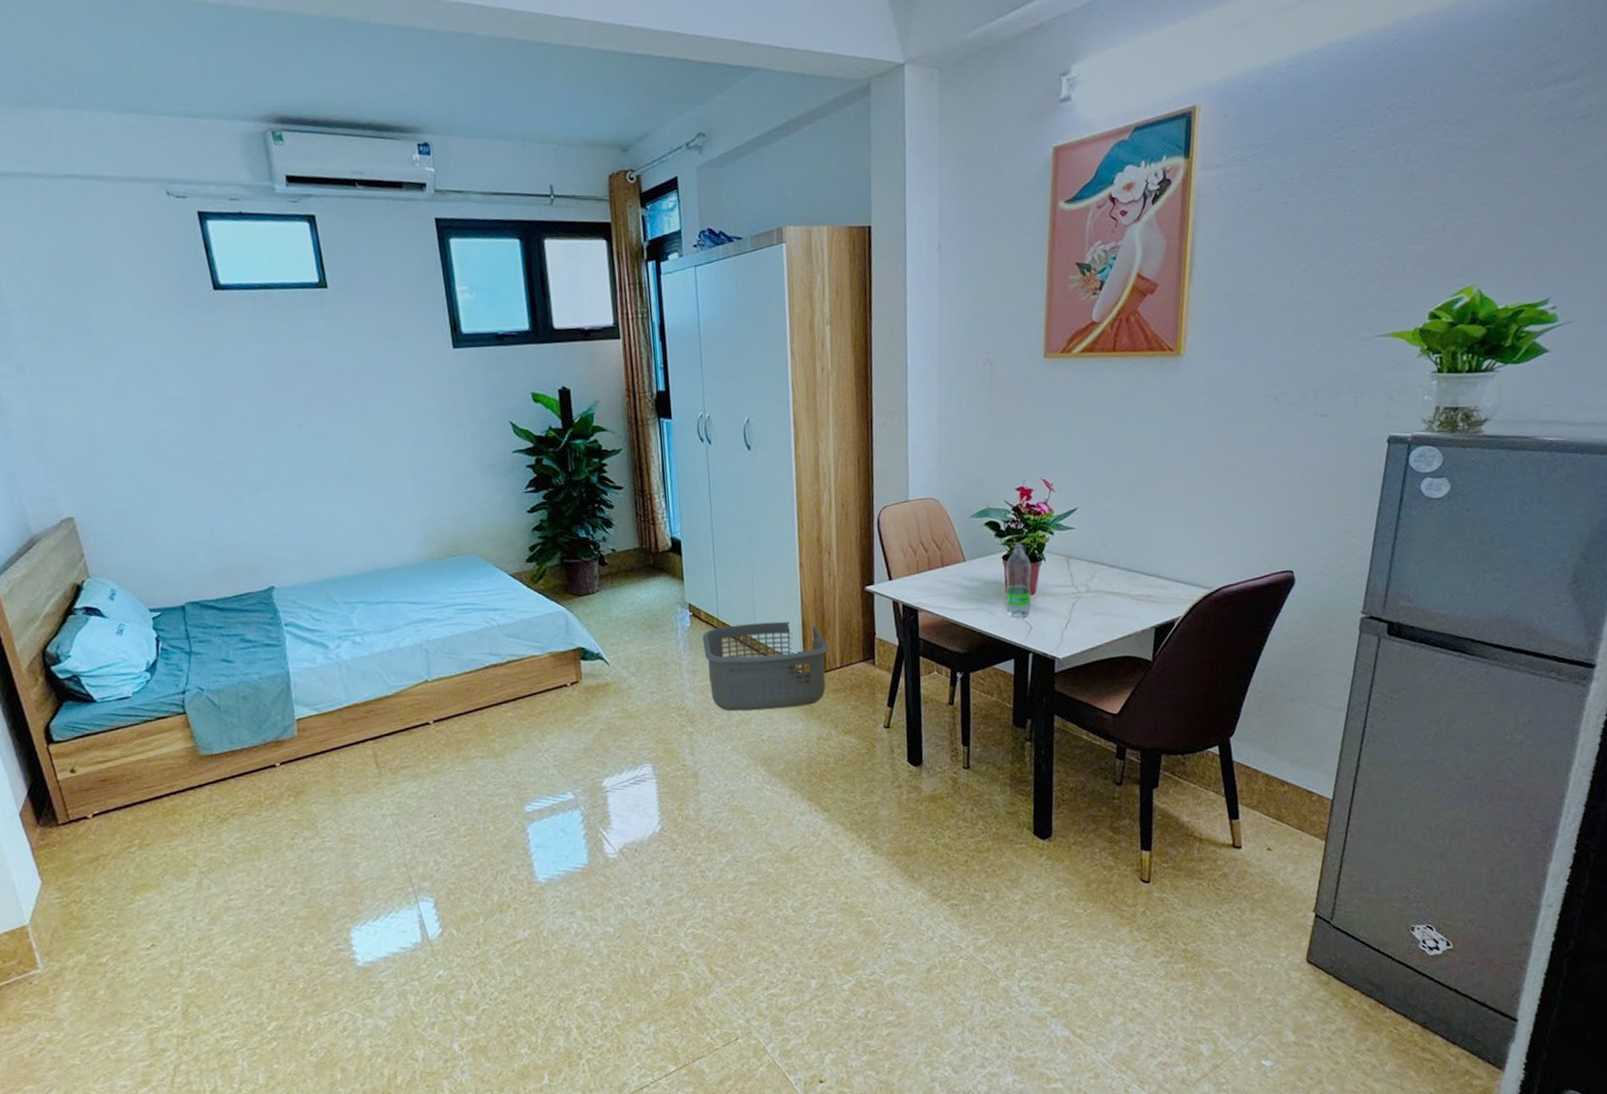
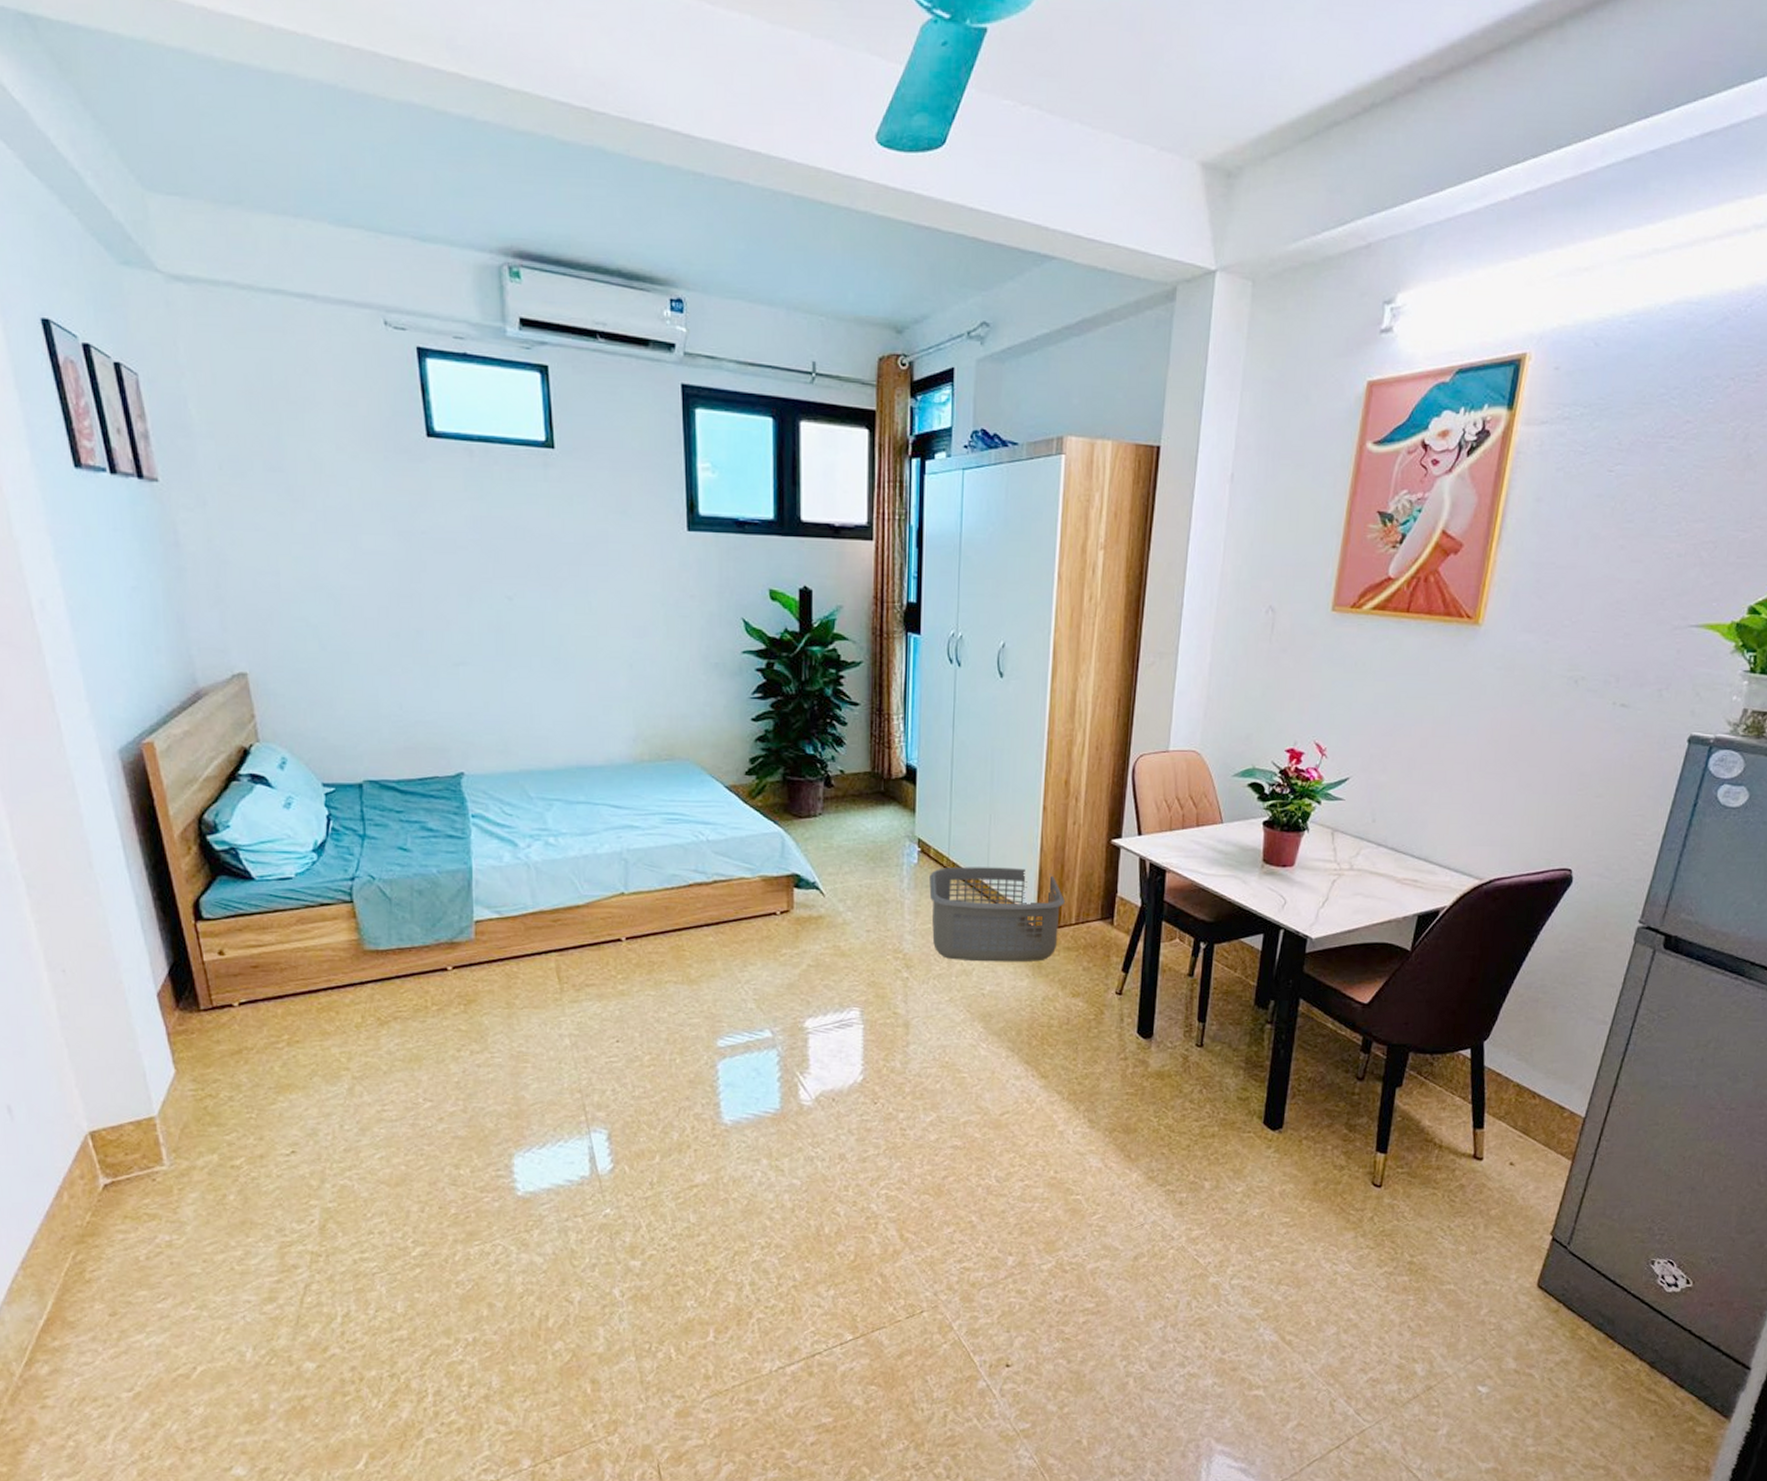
bottle: present [1005,543,1032,618] -> none [1261,810,1293,890]

